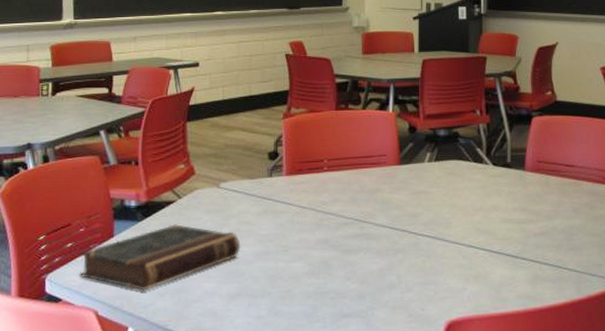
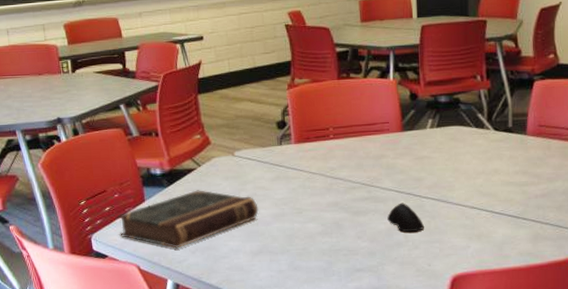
computer mouse: none [380,240,419,273] -> present [387,202,425,233]

